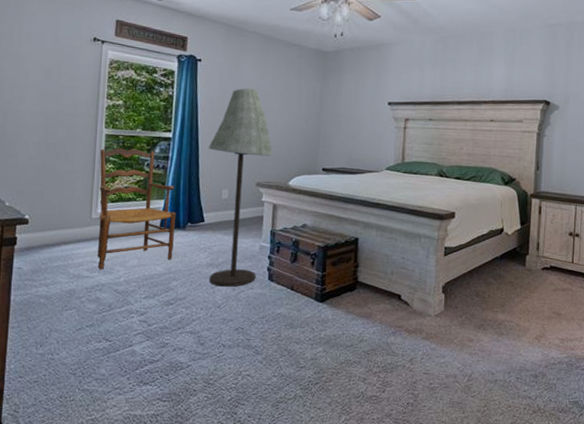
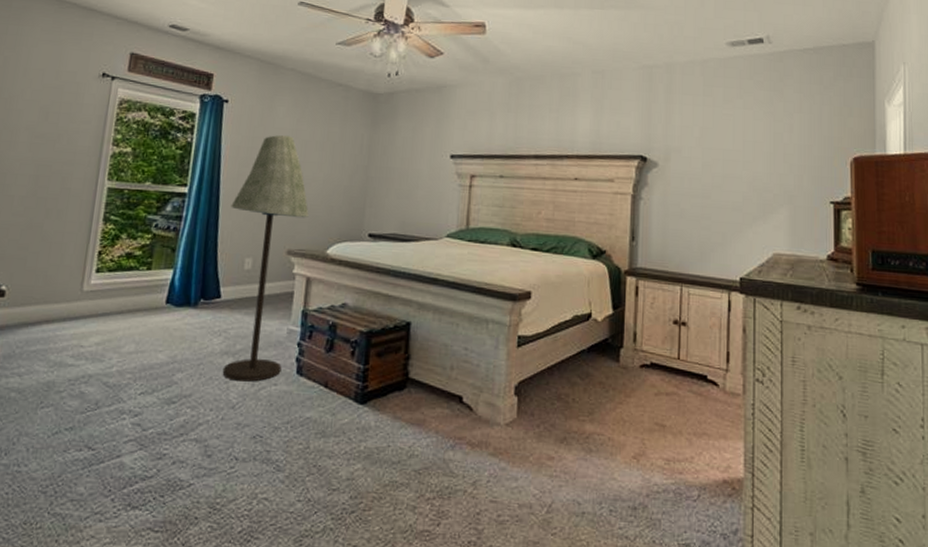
armchair: present [97,148,176,271] -> none [85,205,187,358]

